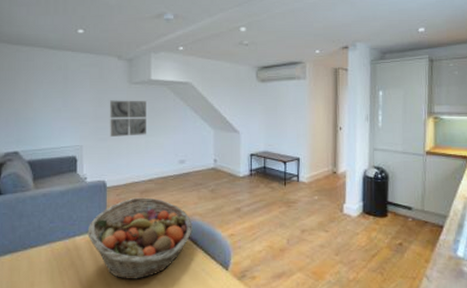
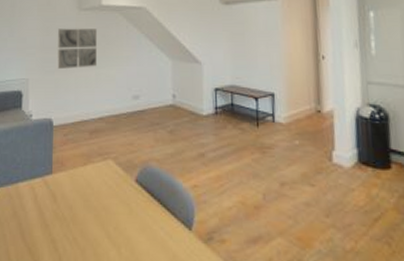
fruit basket: present [87,197,192,279] -> none [31,138,149,237]

